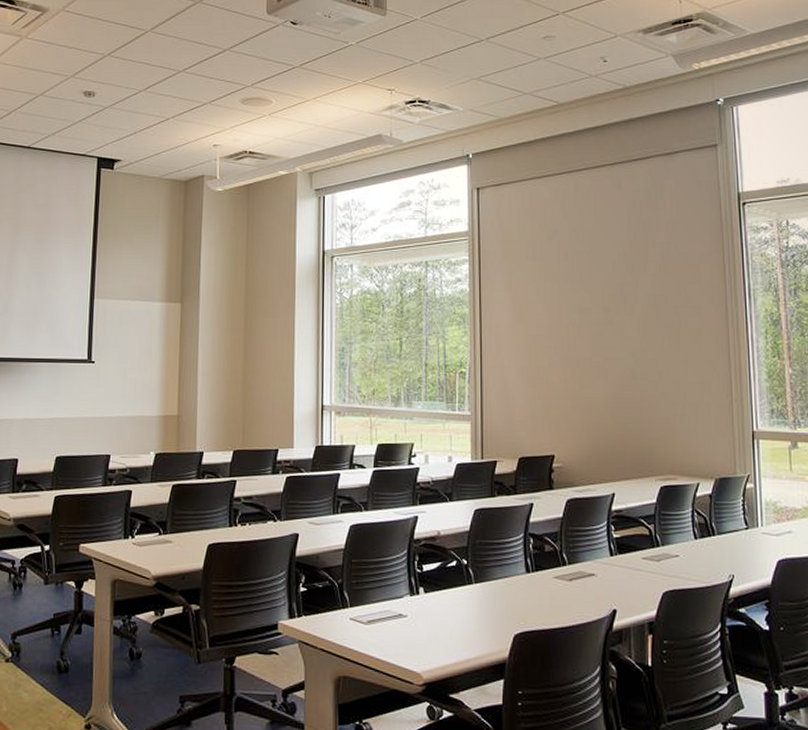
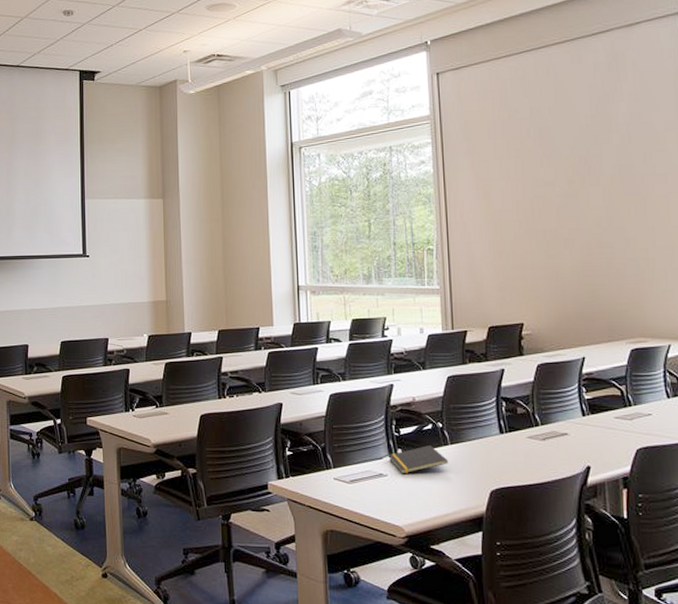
notepad: none [409,584,472,615] -> present [388,445,449,474]

